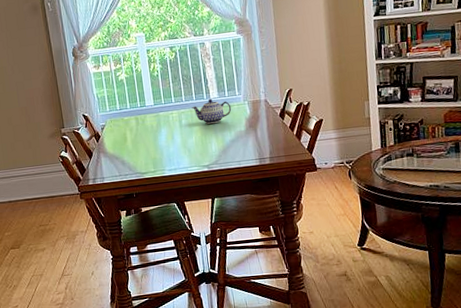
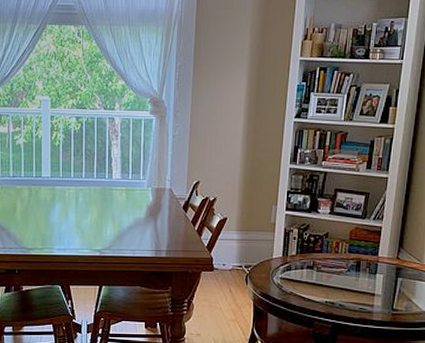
teapot: present [192,98,232,124] -> none [91,179,134,206]

